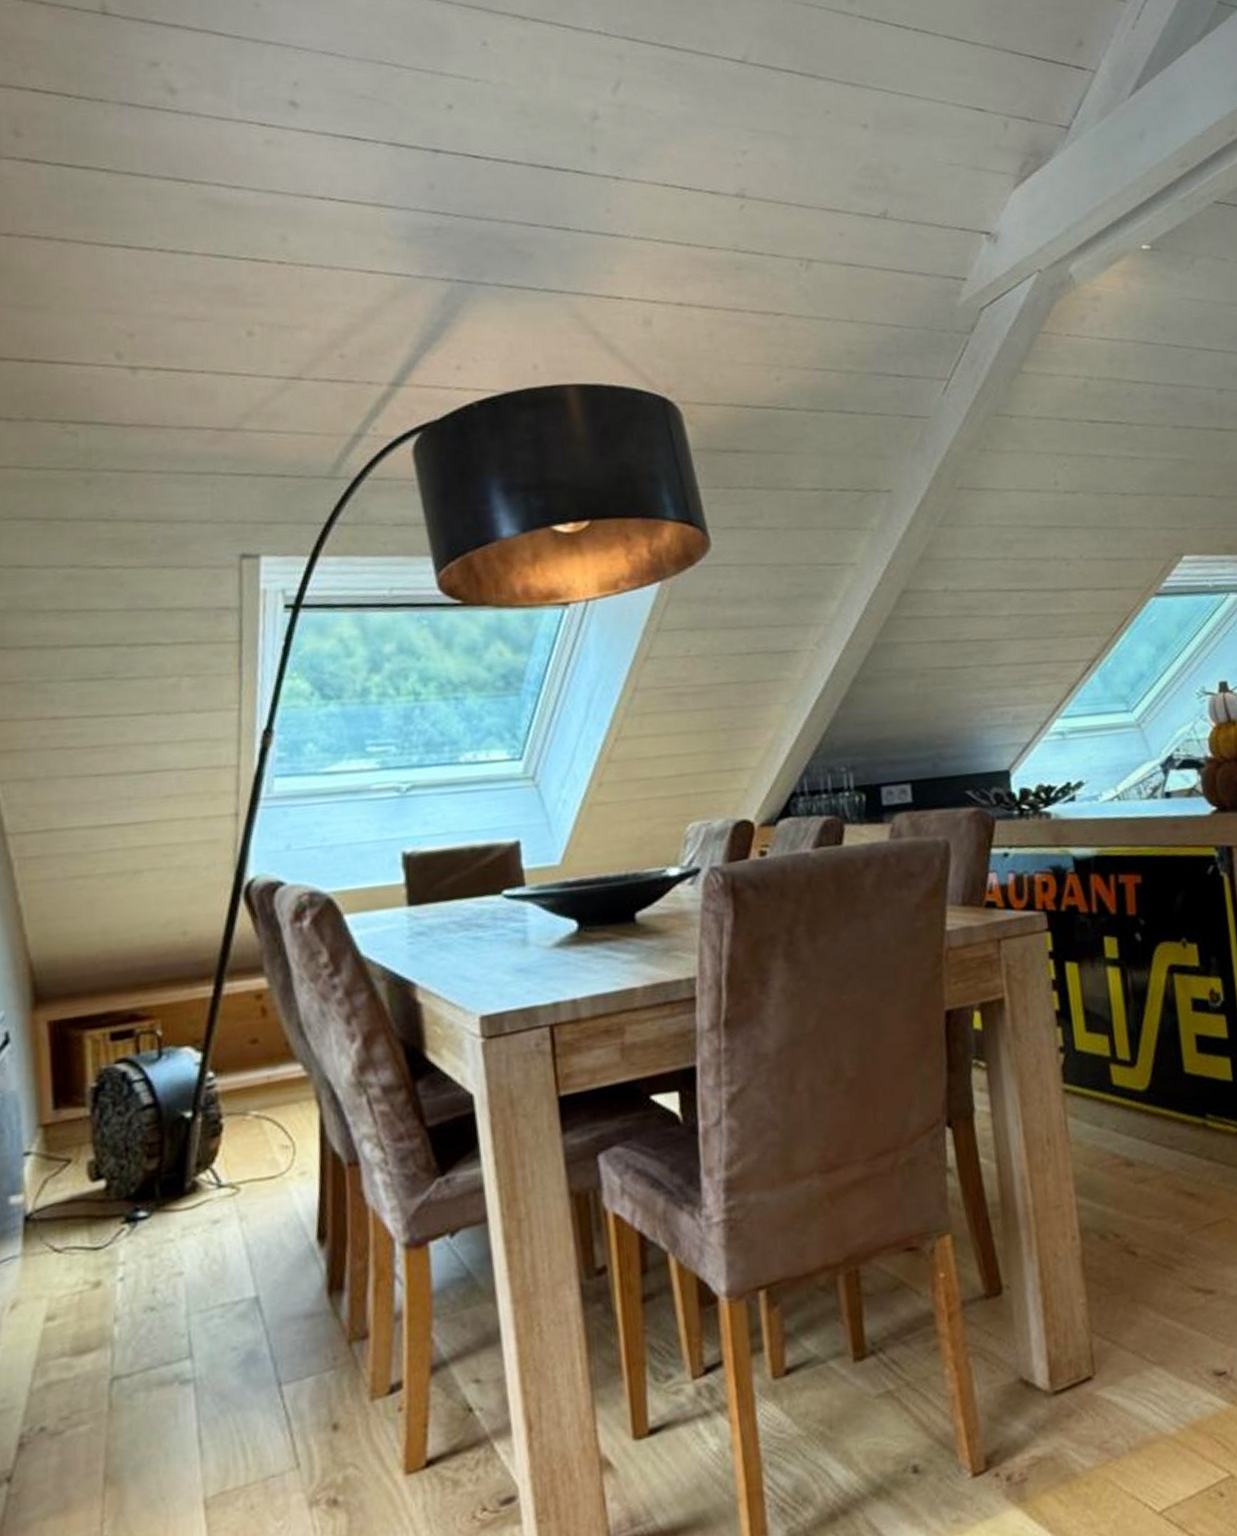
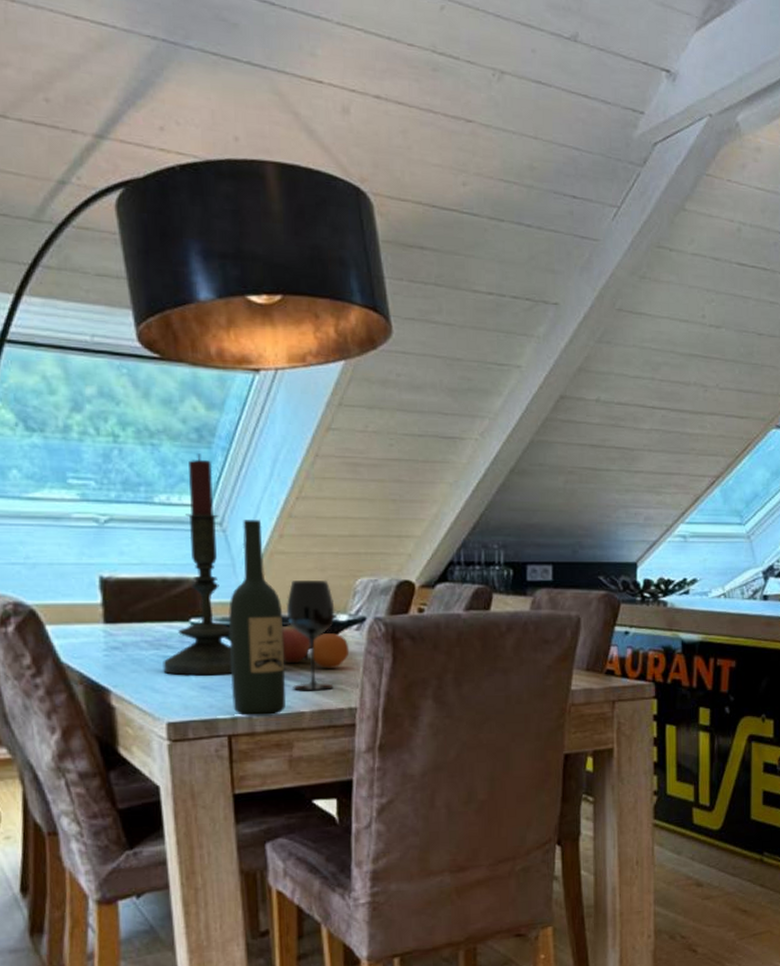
candle: none [473,702,552,958] -> present [163,453,233,676]
wine bottle: none [545,769,615,1001] -> present [228,520,287,717]
fruit: none [606,886,640,932] -> present [282,625,311,664]
wine glass: none [608,830,668,964] -> present [286,580,335,691]
fruit: none [641,890,684,934] -> present [312,633,350,668]

